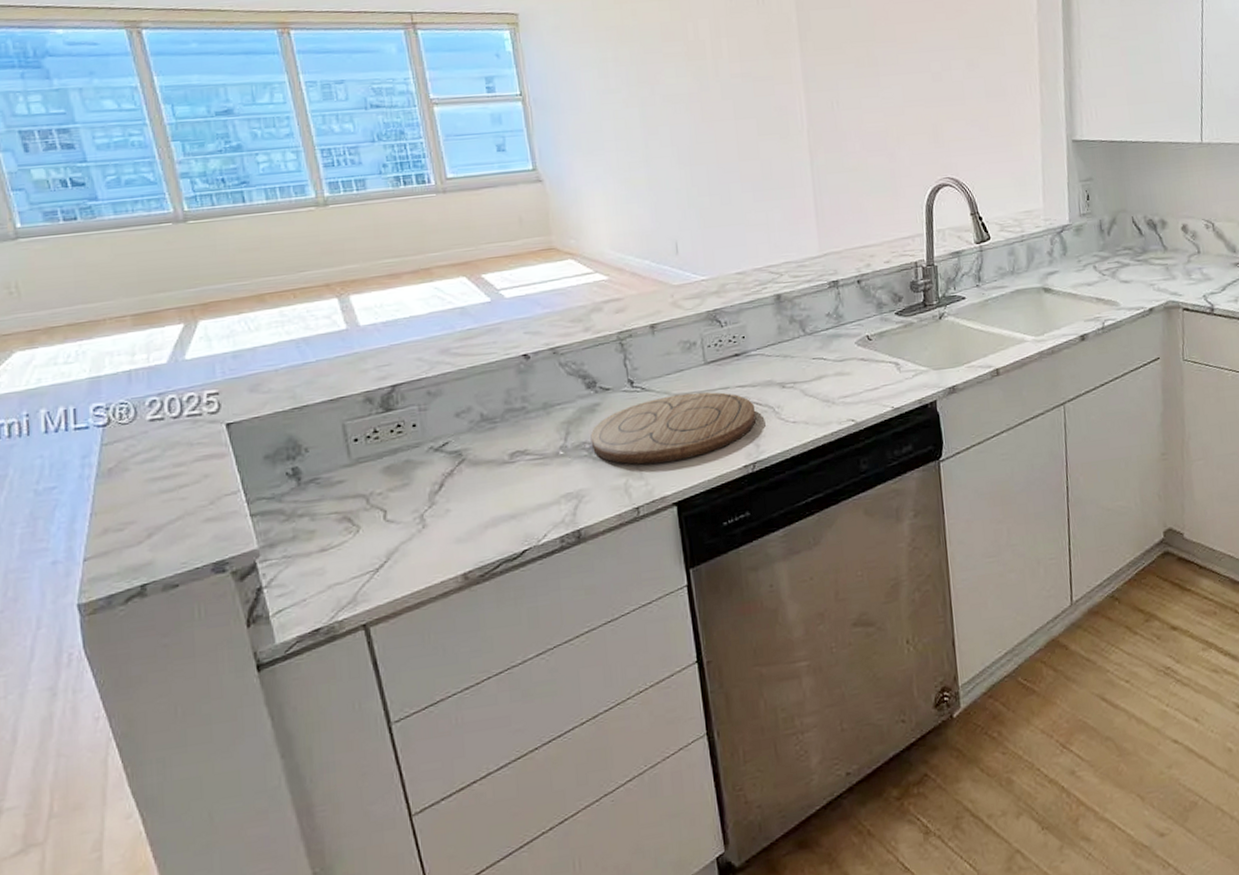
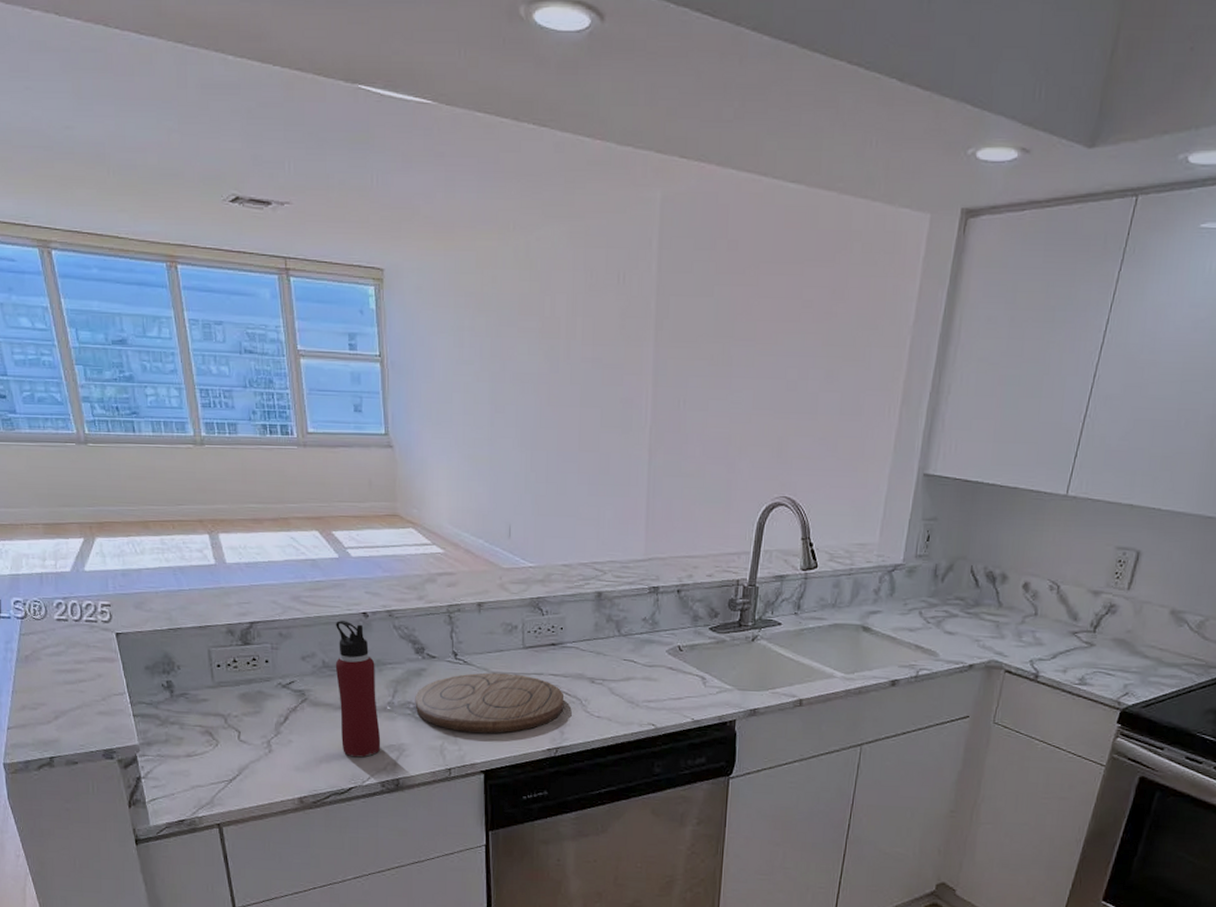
water bottle: none [492,366,556,515] -> present [335,621,381,758]

